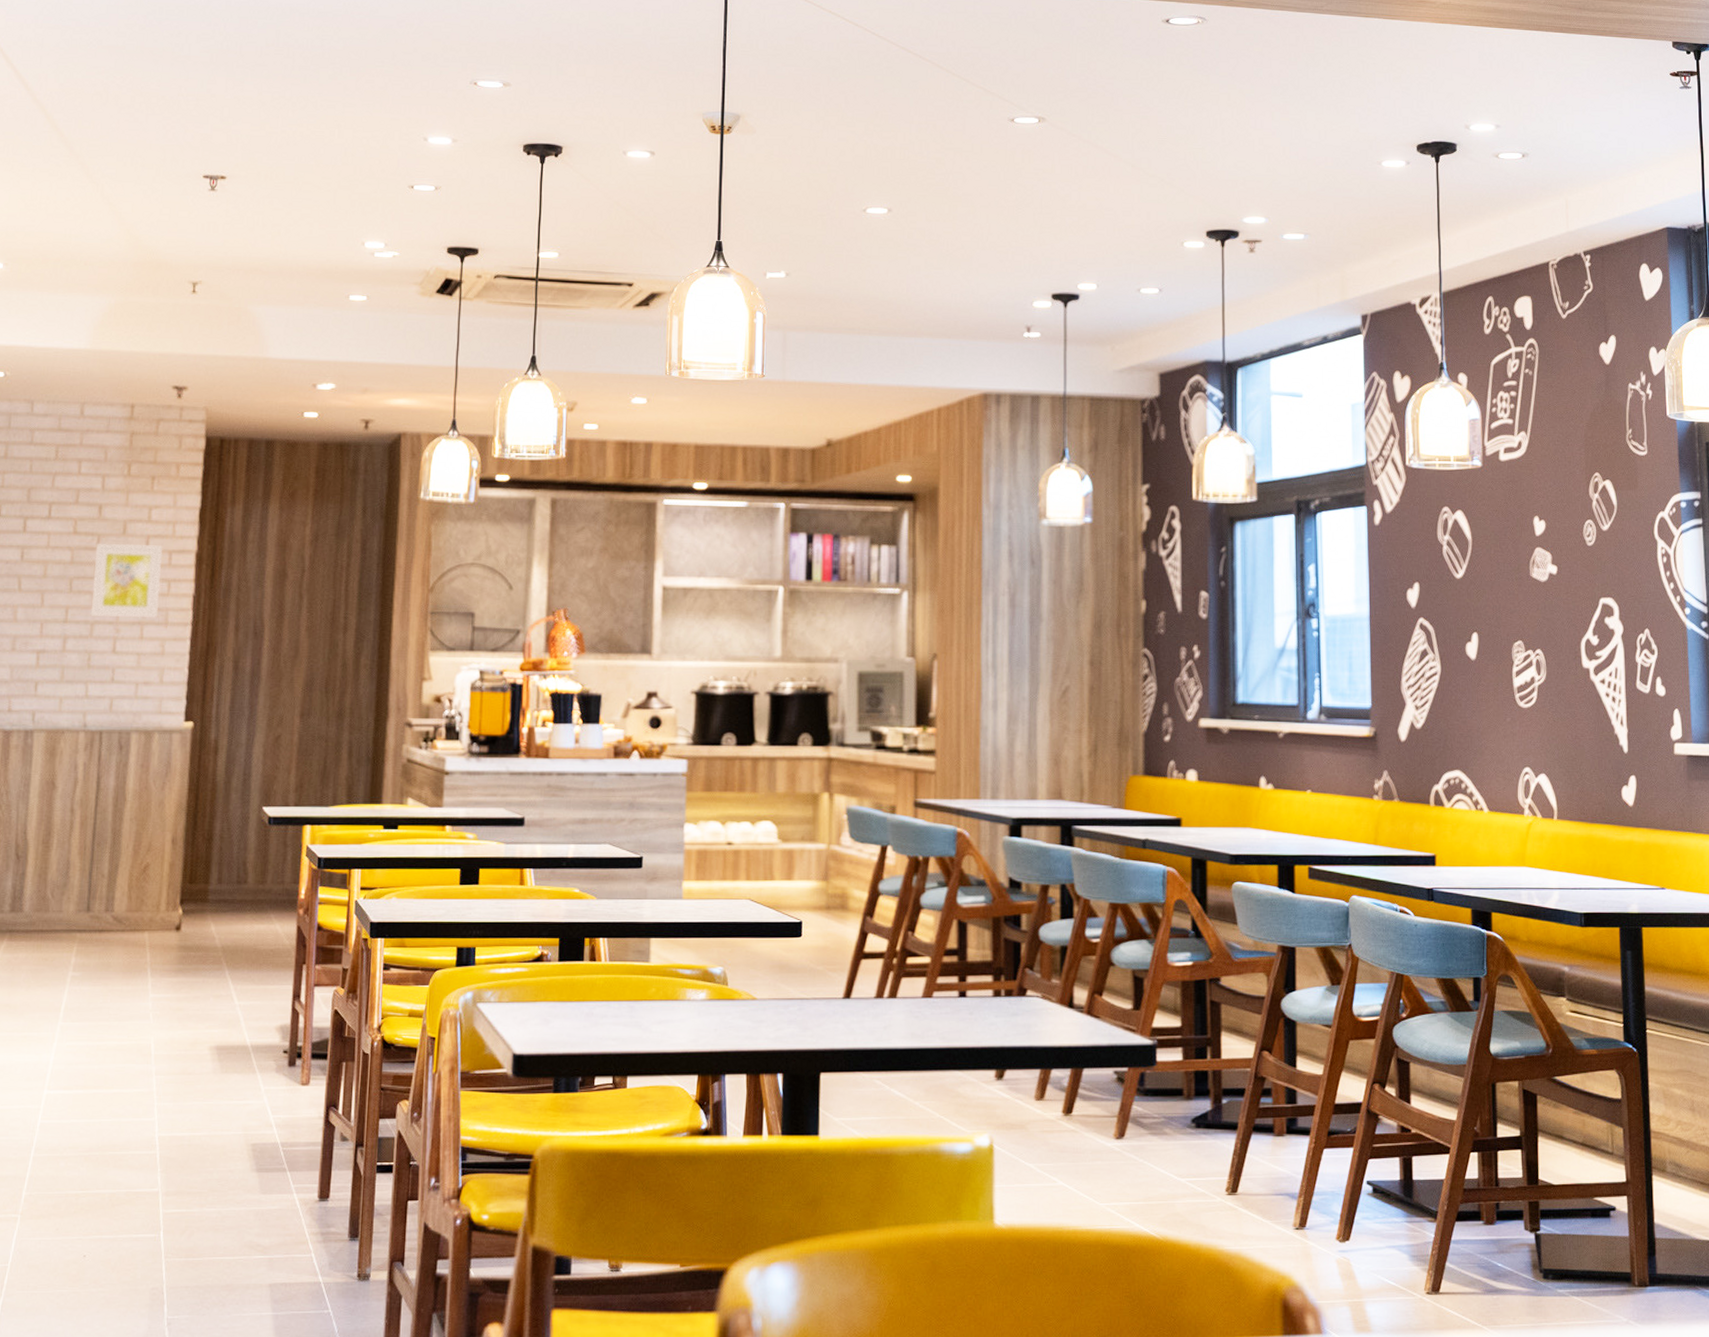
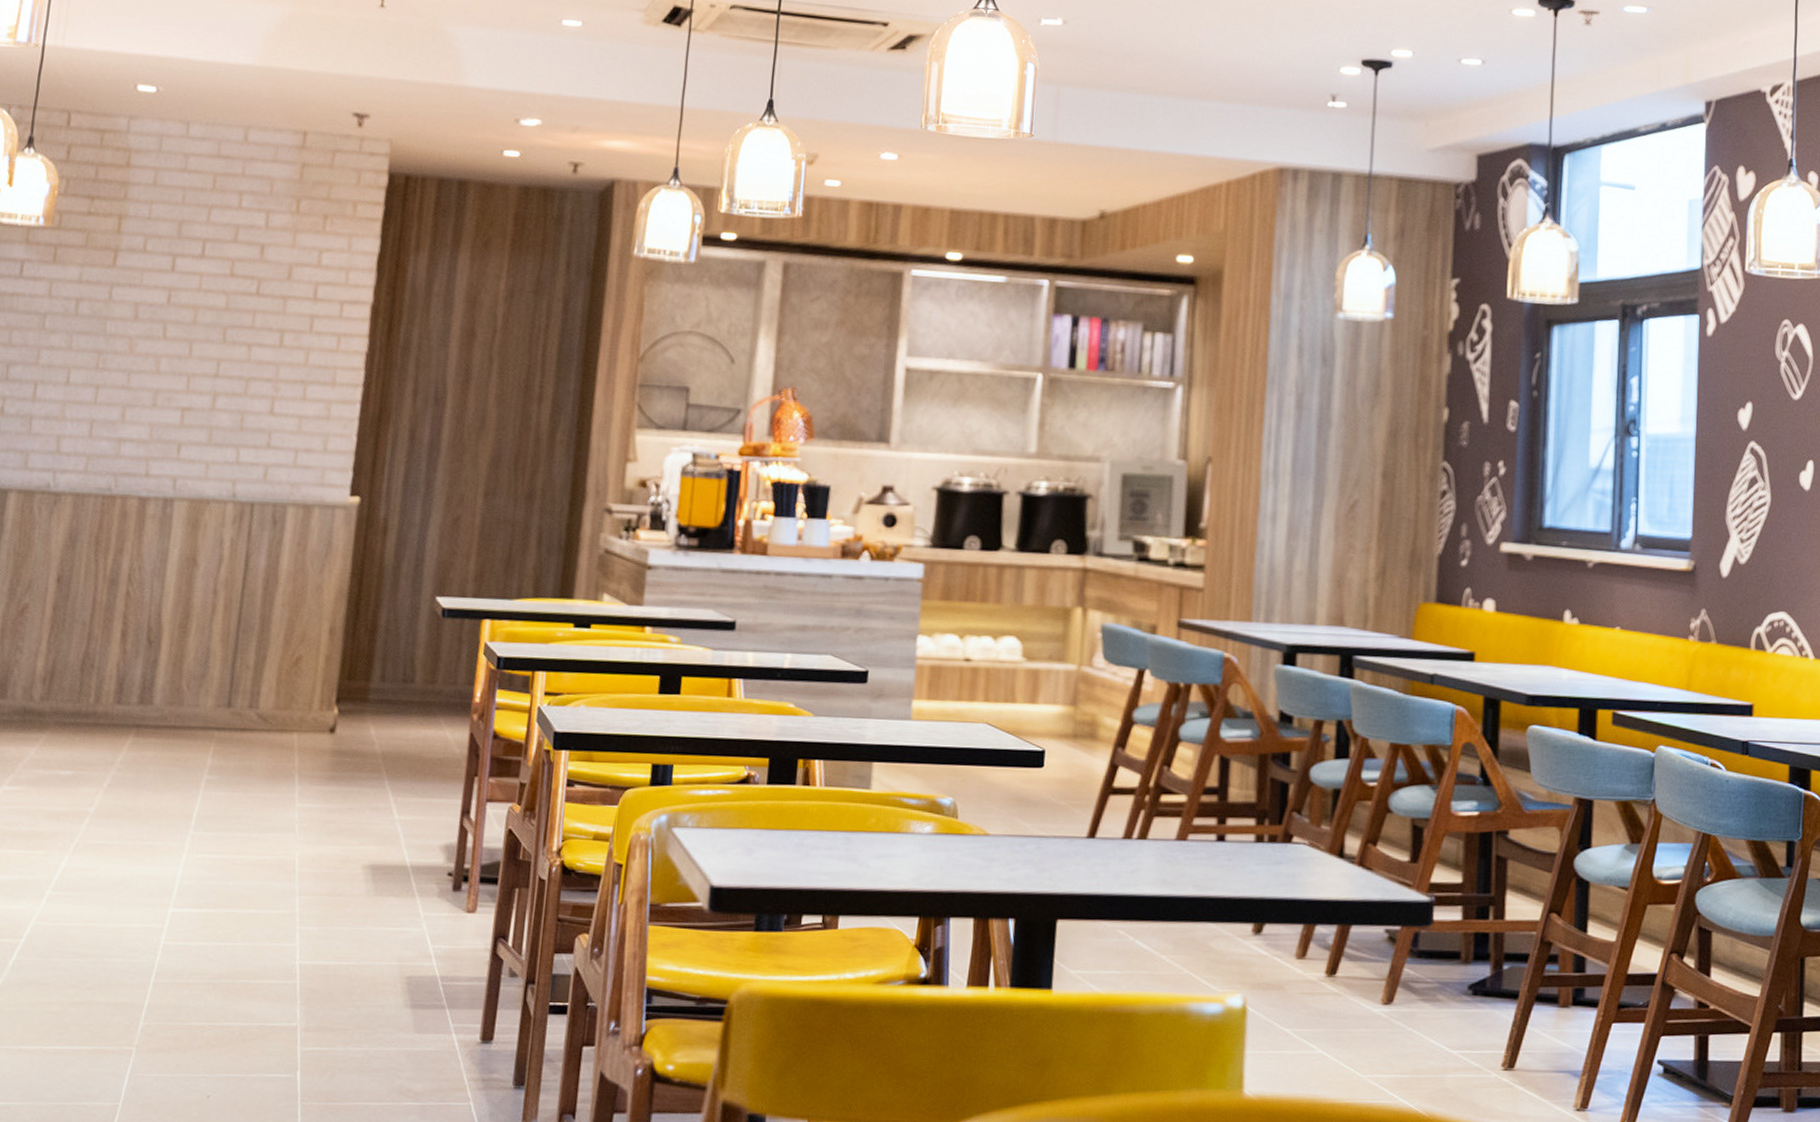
wall art: present [90,543,163,617] -> none [245,288,334,376]

